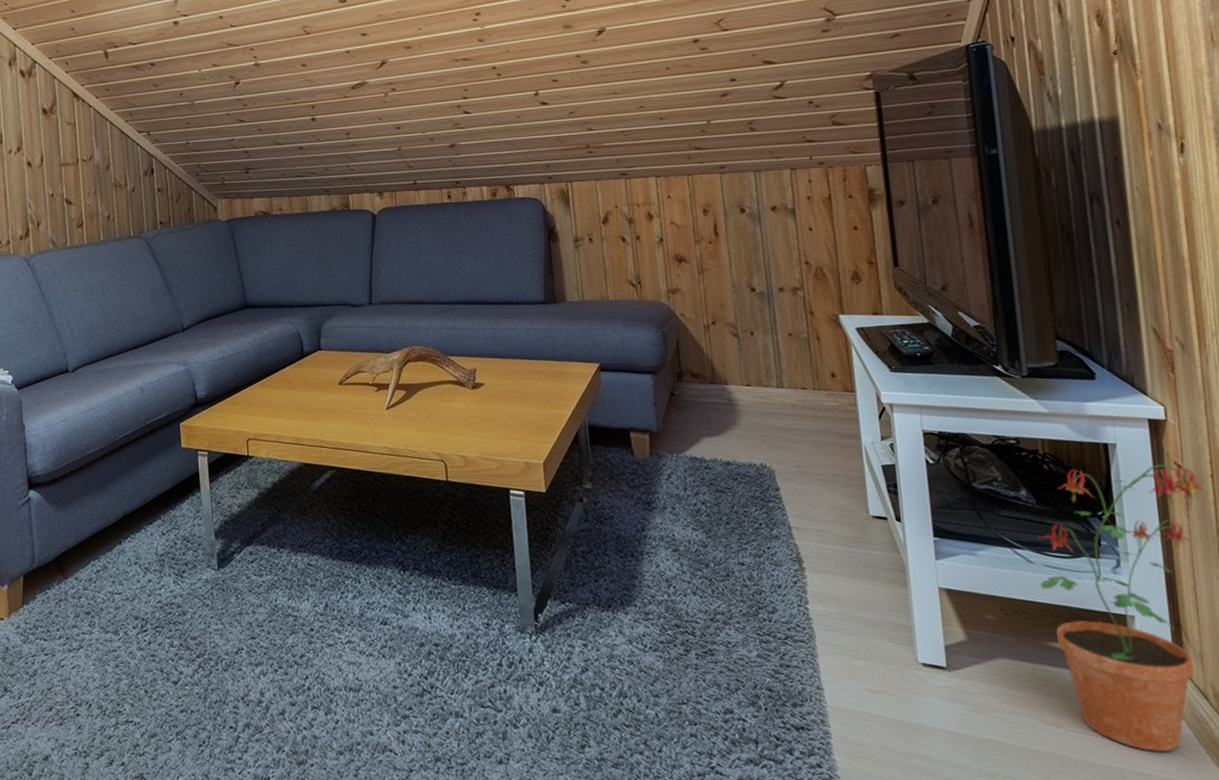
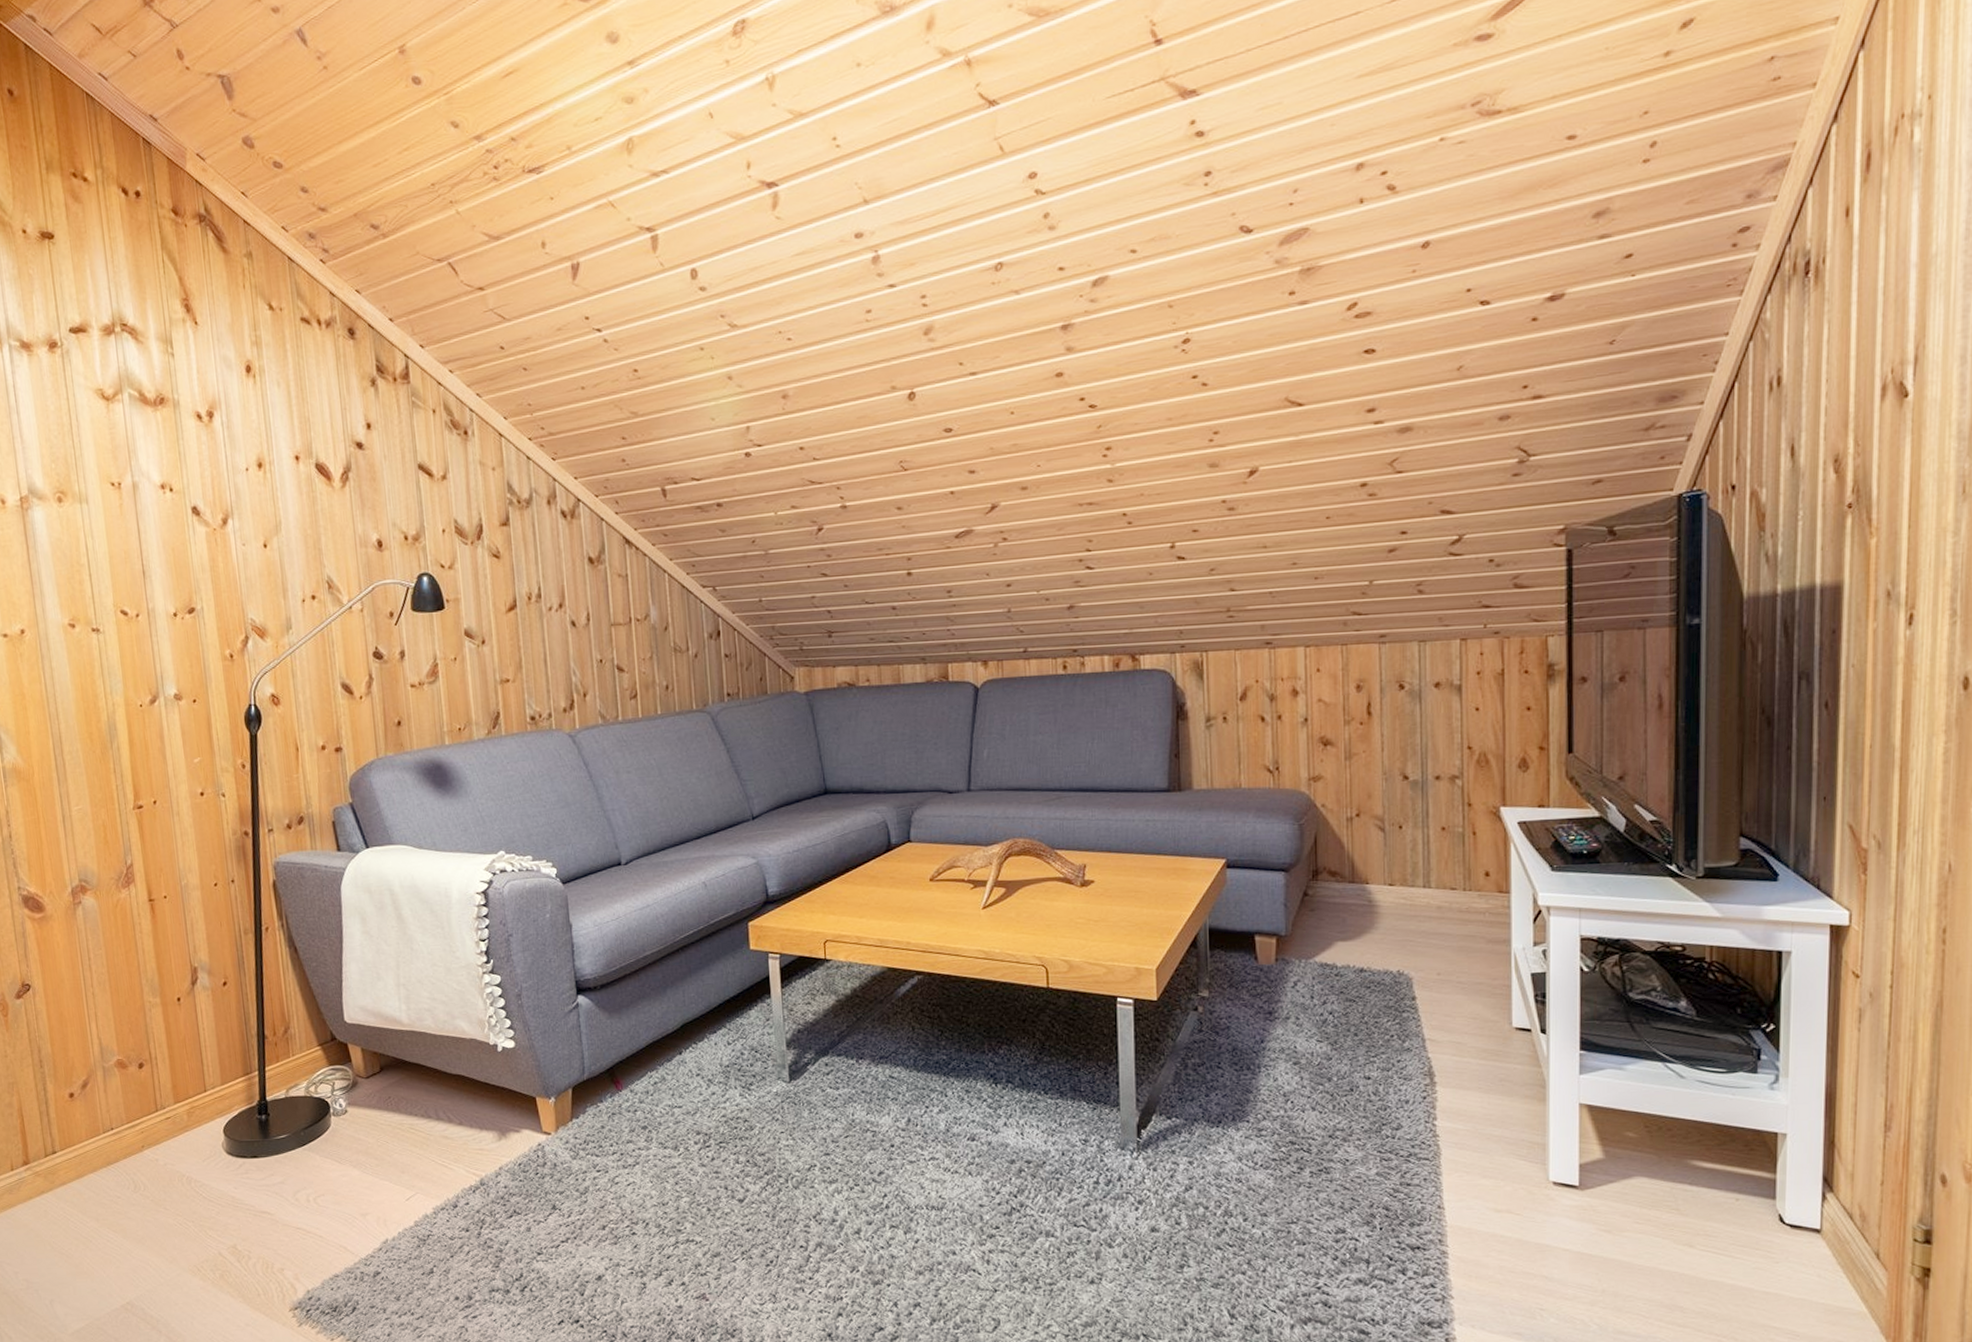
potted plant: present [1037,464,1210,753] -> none [1689,973,1886,1273]

